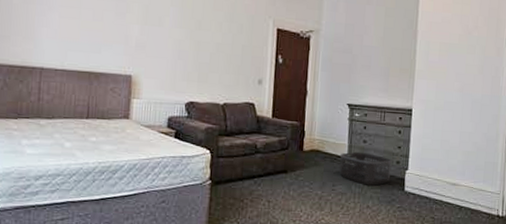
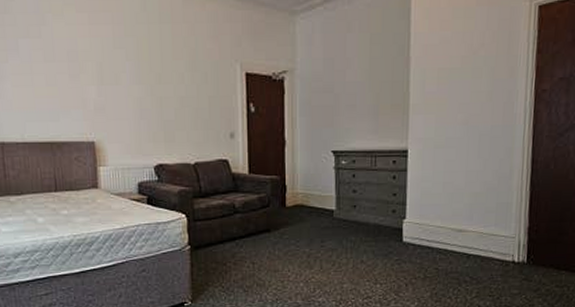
clothes hamper: present [339,151,393,187] -> none [327,203,388,240]

